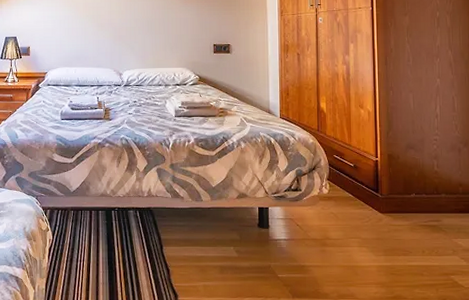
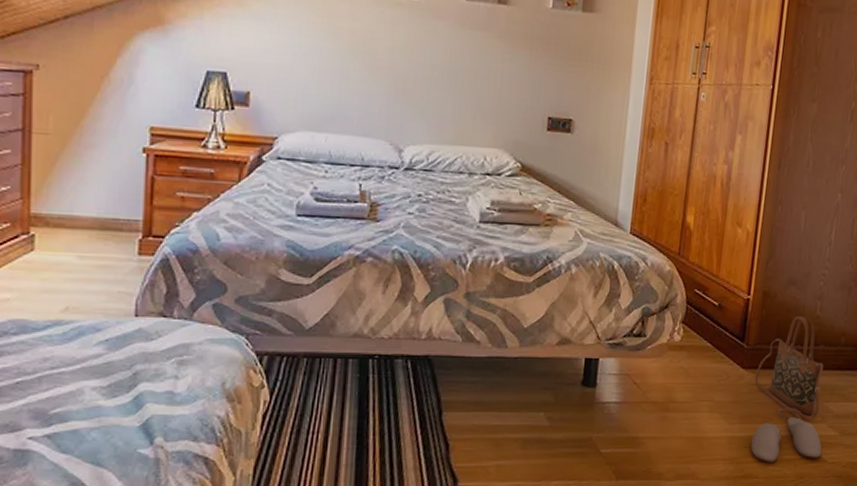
handbag: none [391,171,450,253] -> present [754,315,824,420]
slippers: none [396,251,458,287] -> present [750,417,822,462]

